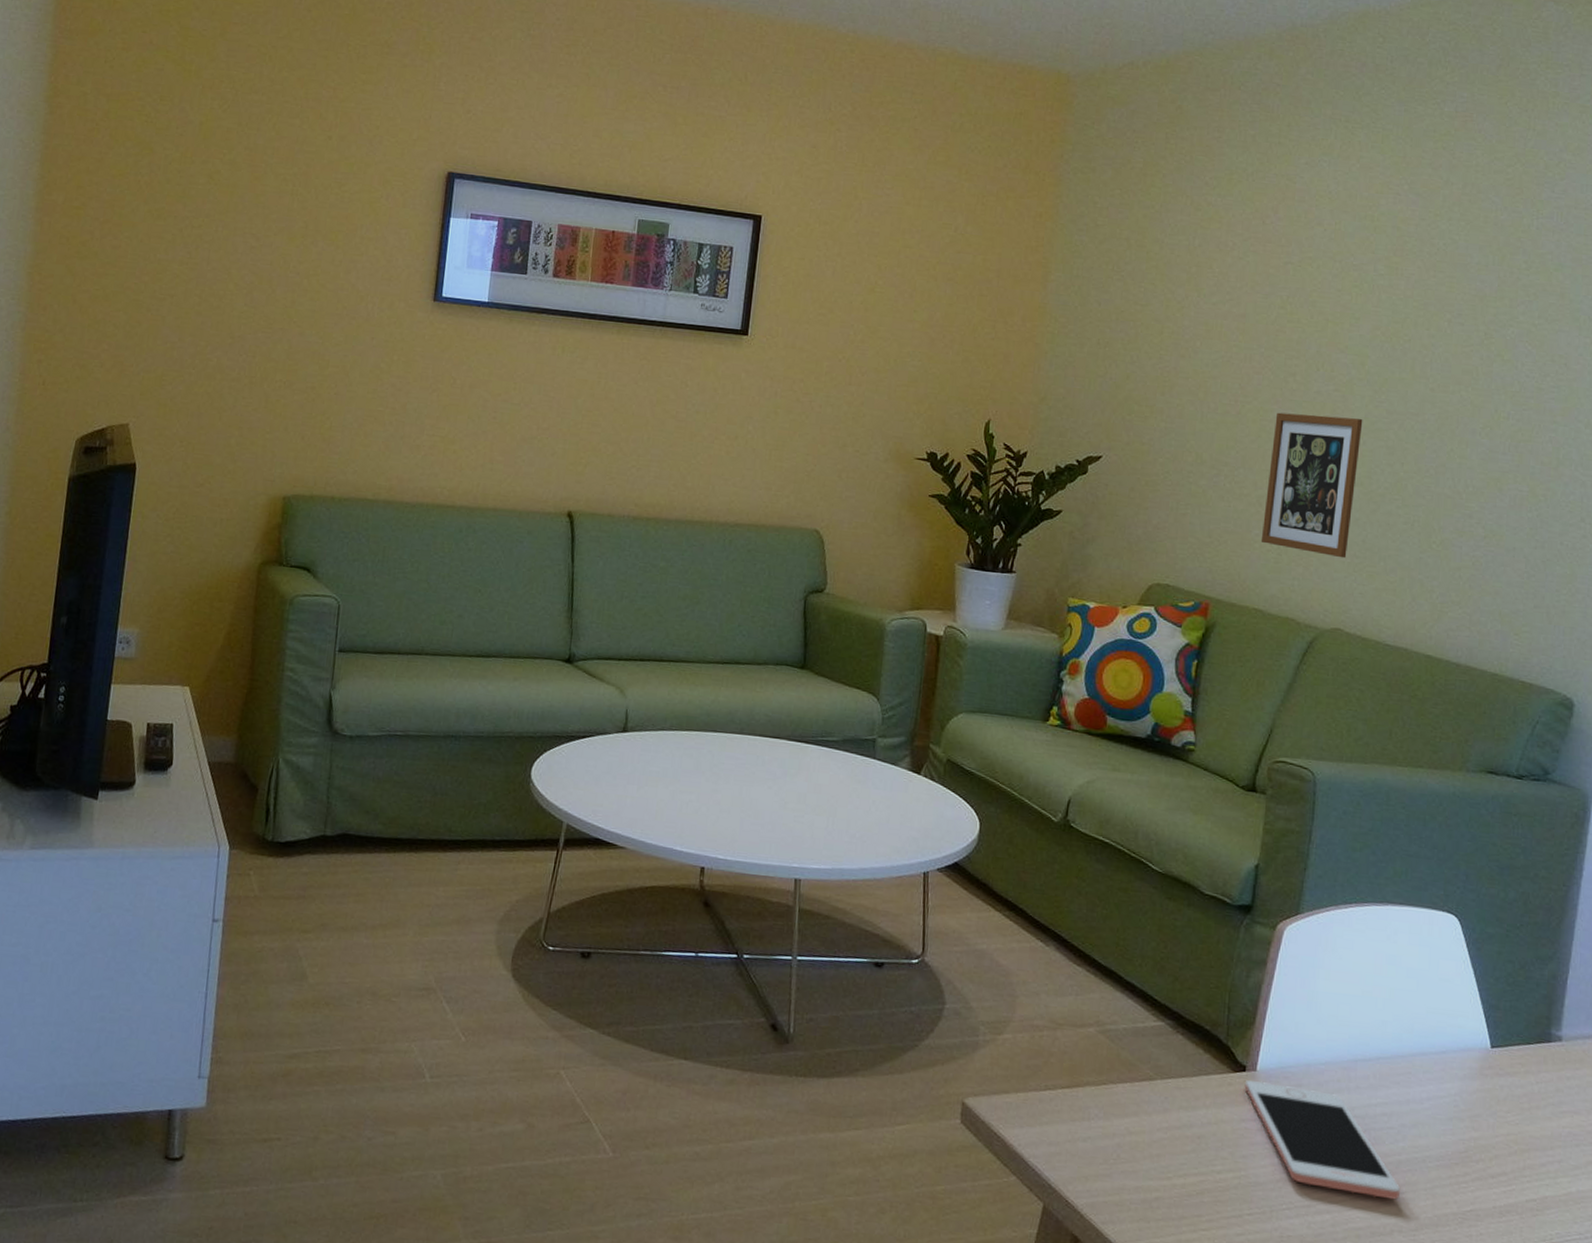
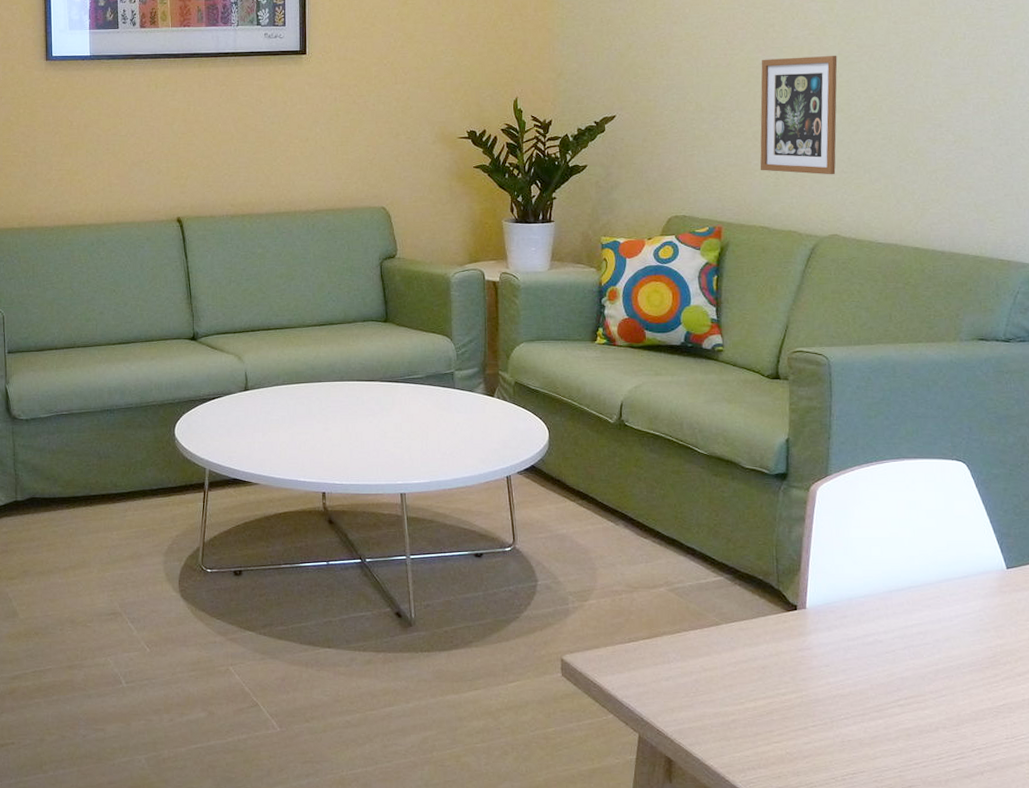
cell phone: present [1244,1080,1401,1200] -> none [797,616,941,702]

